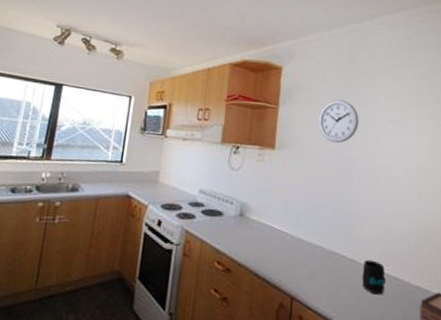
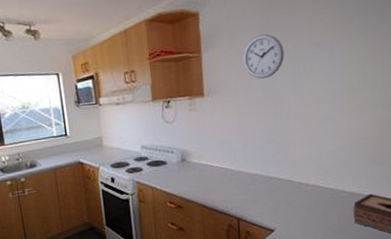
mug: present [362,259,386,295] -> none [298,177,321,205]

